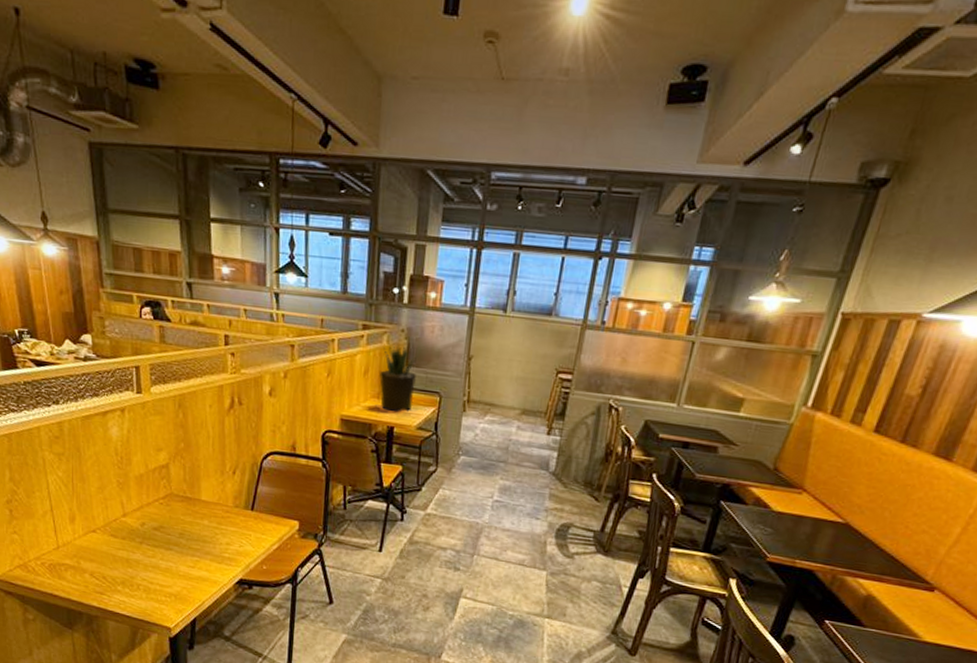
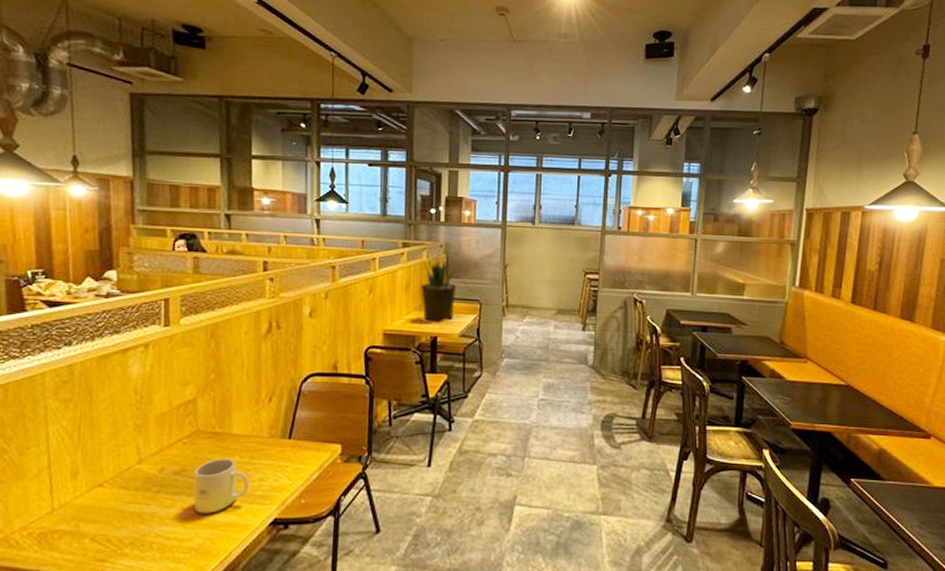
mug: none [169,520,218,568] -> present [192,459,250,514]

